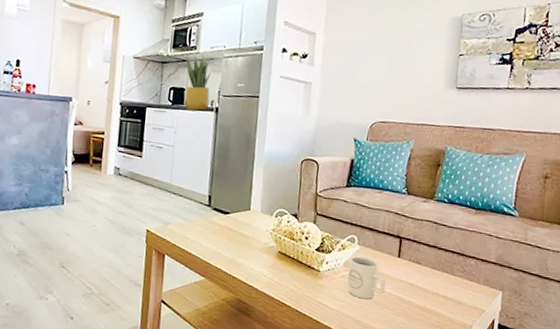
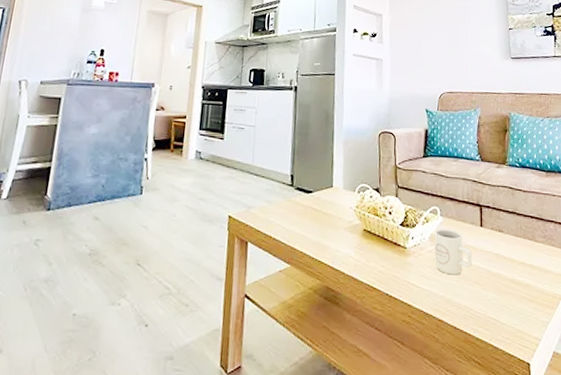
planter: present [184,54,212,111] -> none [264,37,290,90]

